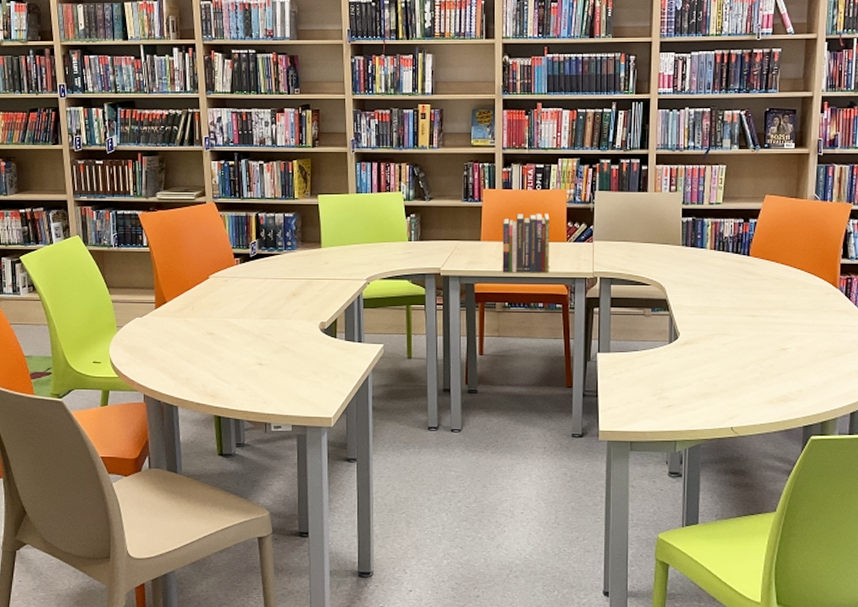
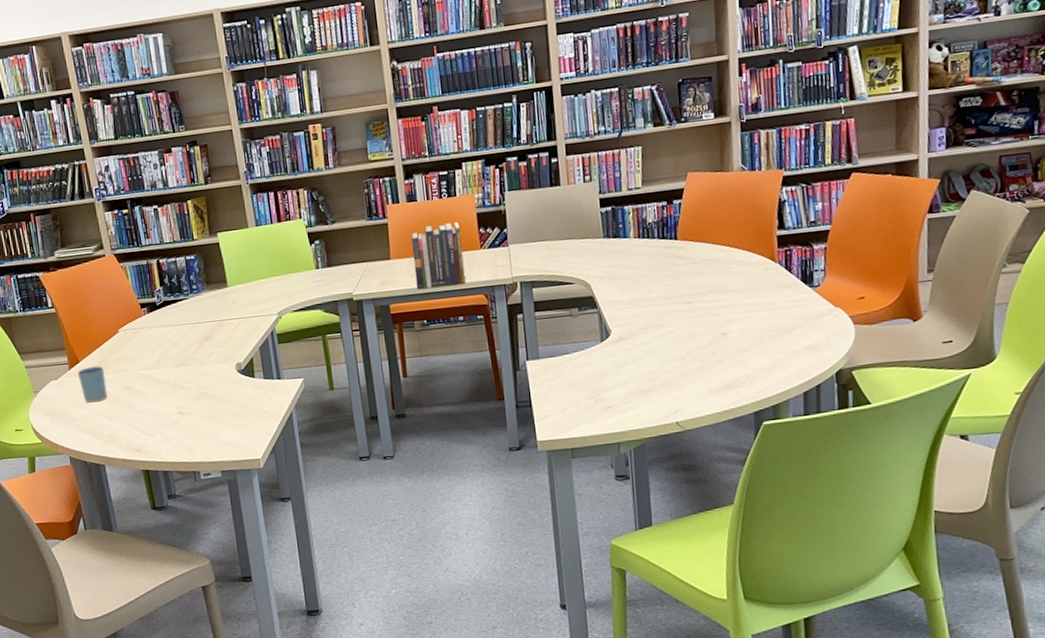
mug: none [163,309,190,344] -> present [77,366,108,403]

